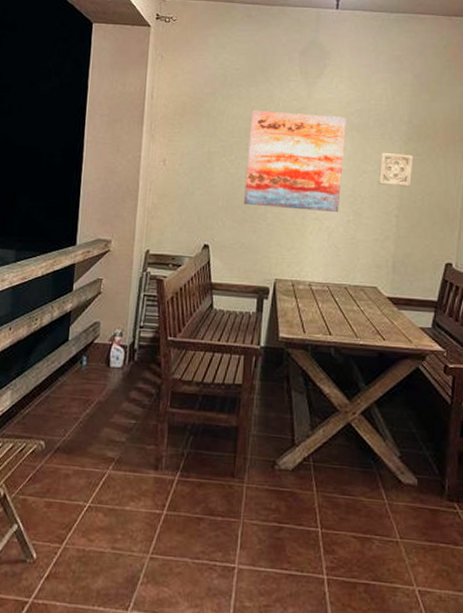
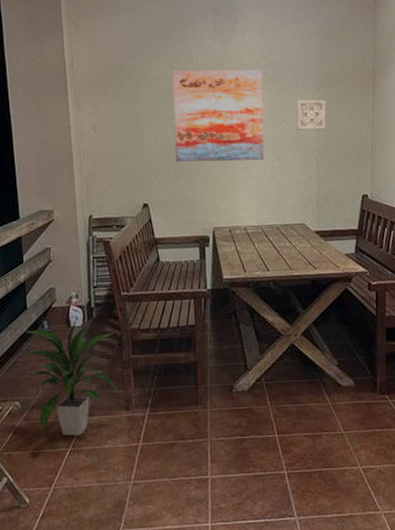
indoor plant: none [56,358,152,490] -> present [23,318,118,436]

